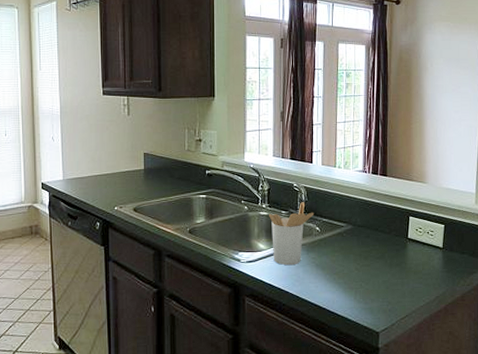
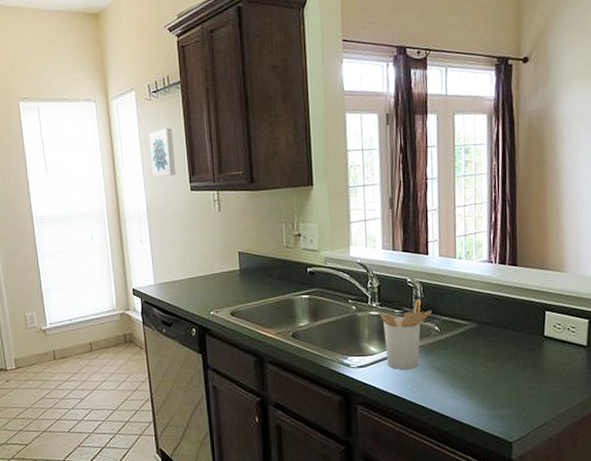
wall art: none [67,36,90,81] -> present [149,127,177,178]

